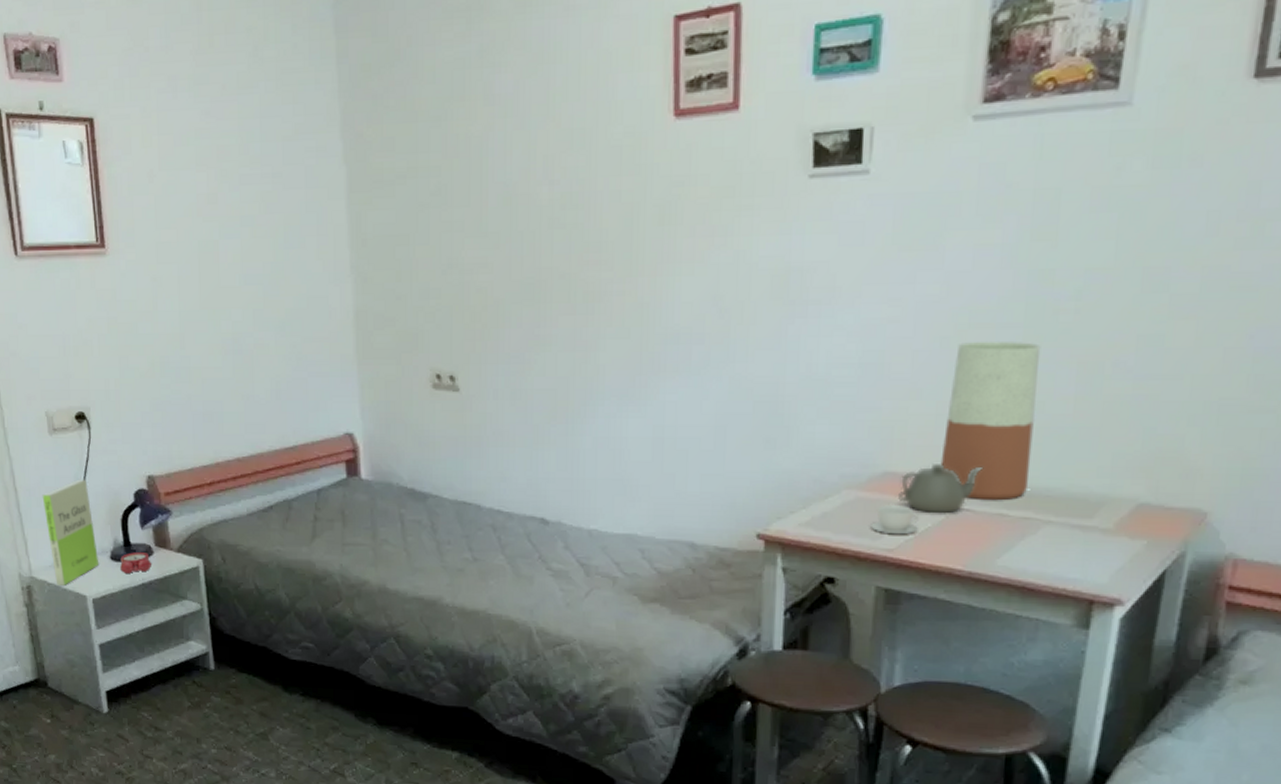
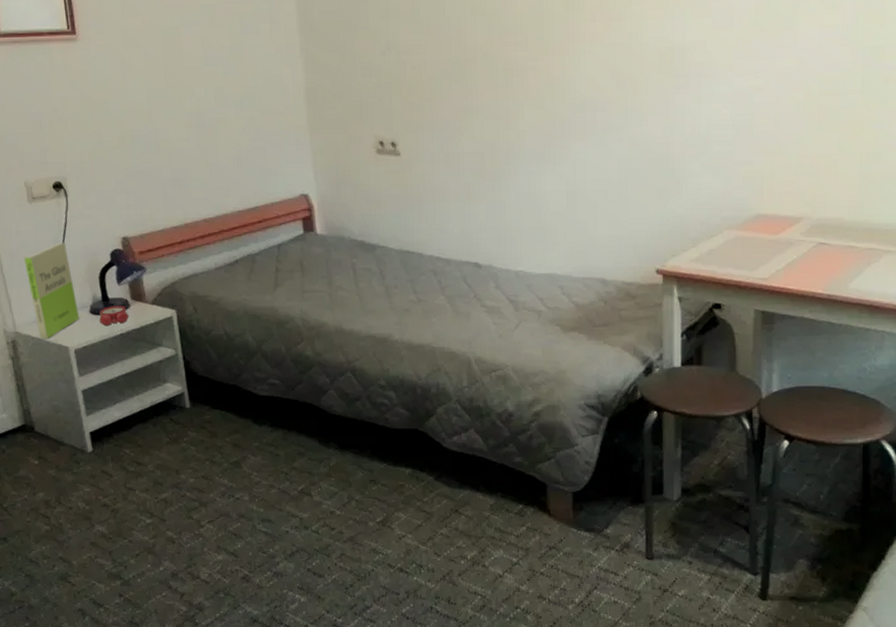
teacup: present [870,504,919,534] -> none [748,241,786,265]
teapot: present [898,464,984,514] -> none [769,207,836,248]
vase: present [940,342,1041,500] -> none [801,105,876,235]

